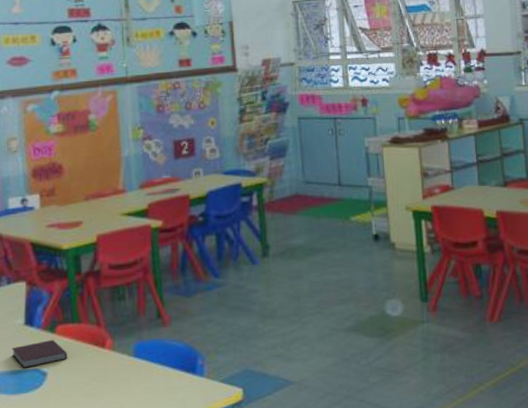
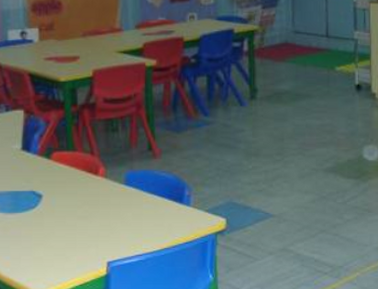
notebook: present [12,339,67,368] -> none [9,164,62,190]

